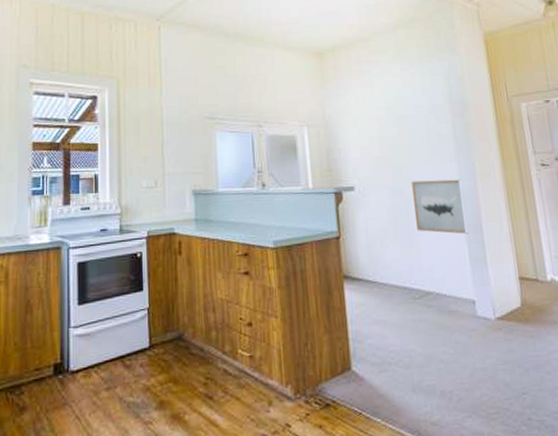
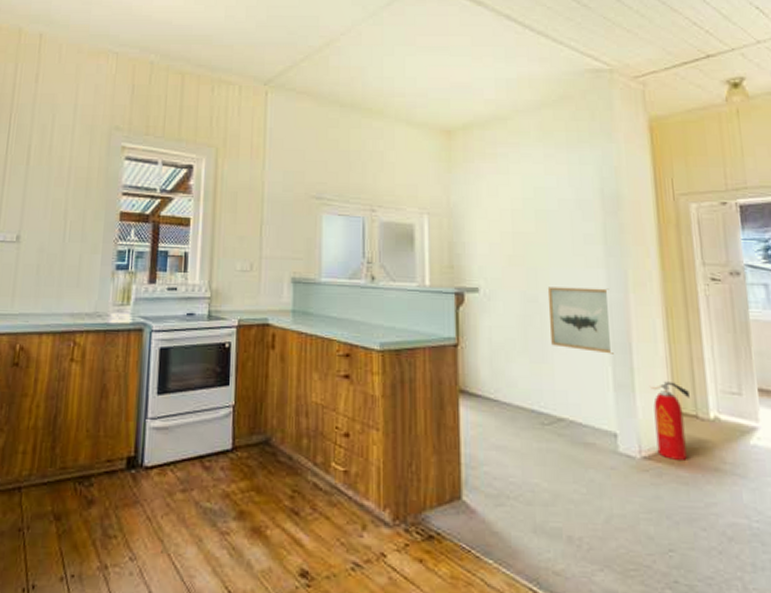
fire extinguisher: none [498,253,532,318] -> present [649,381,690,460]

